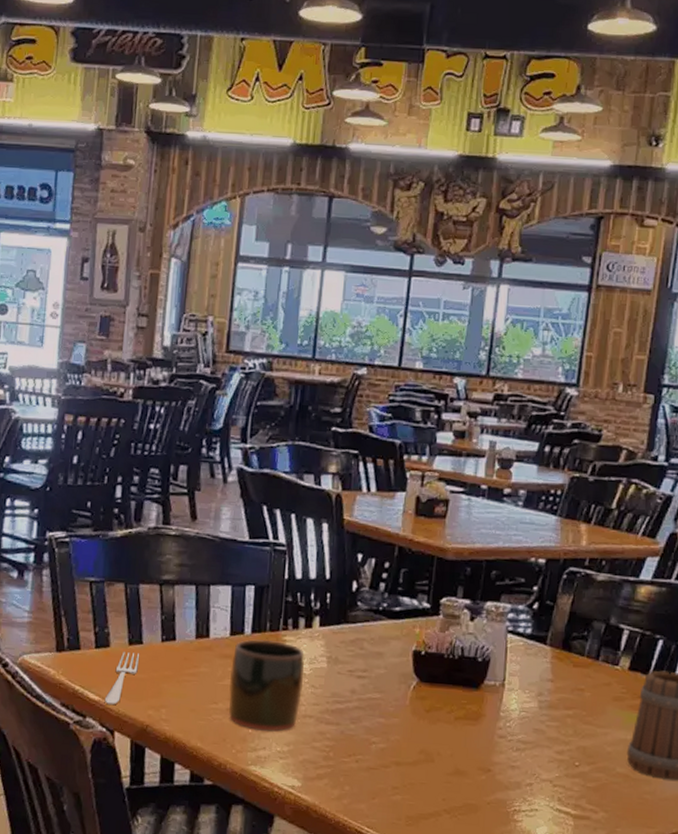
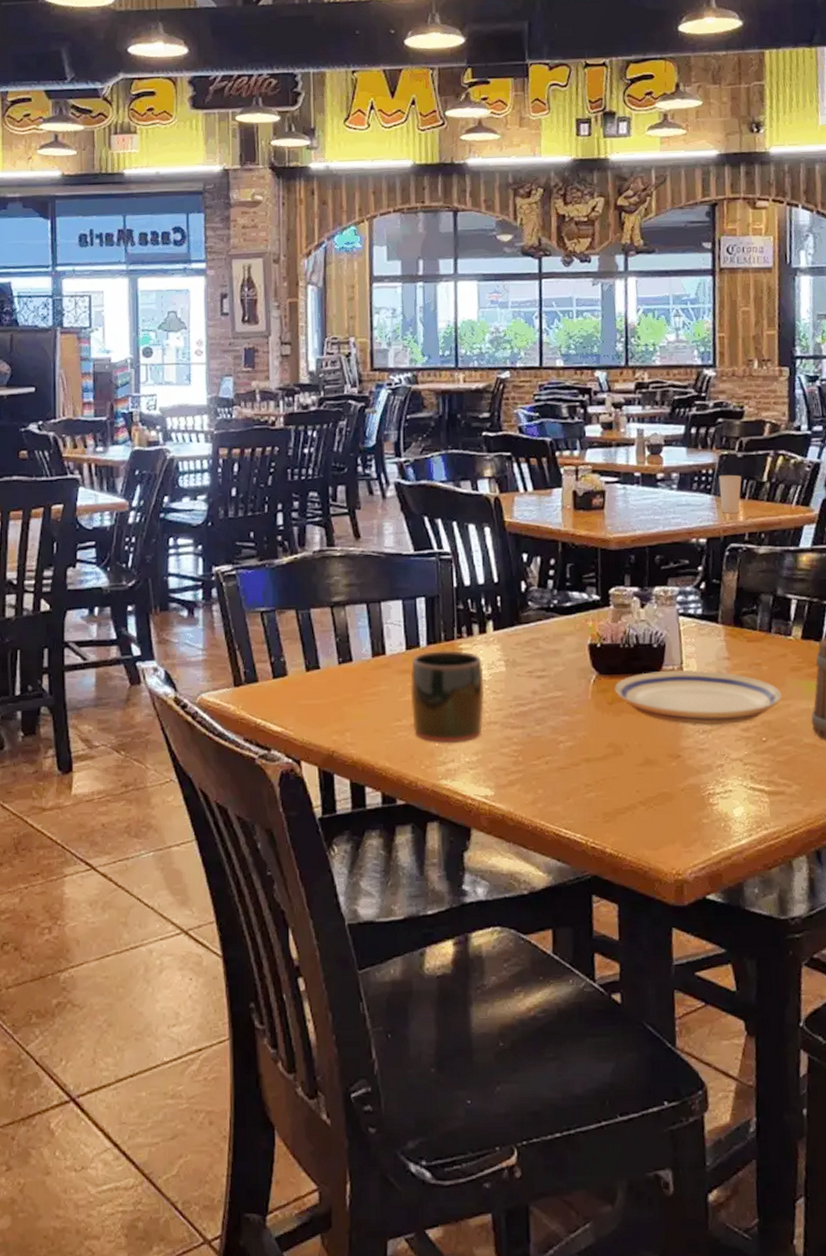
fork: present [104,651,140,706] -> none [287,678,319,735]
plate: none [433,685,601,745] -> present [614,670,782,726]
cup: none [564,497,590,538] -> present [718,474,742,514]

